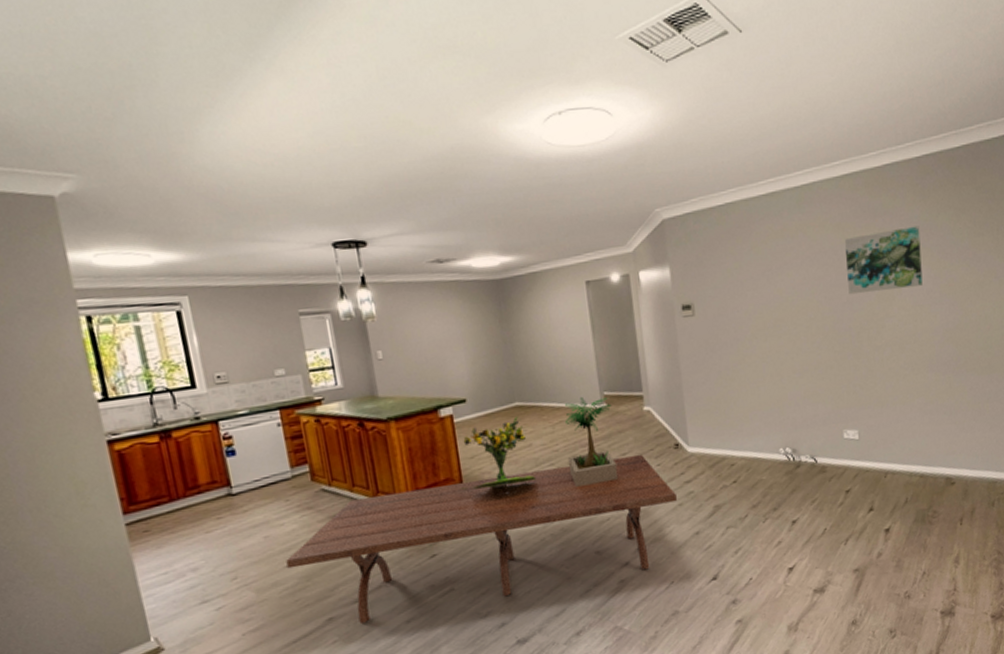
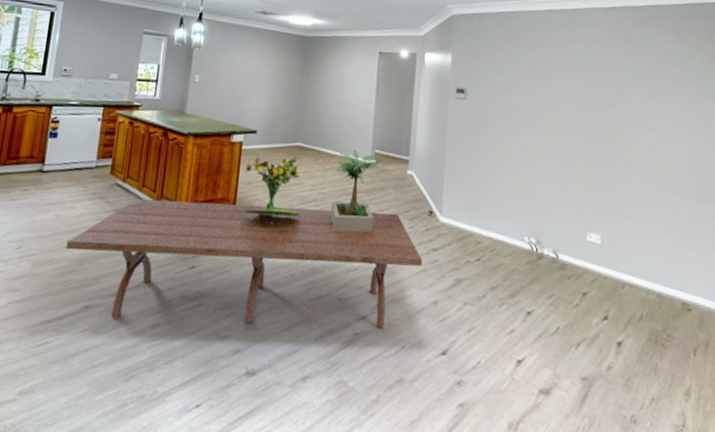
wall art: present [844,226,923,295] -> none [606,59,675,114]

